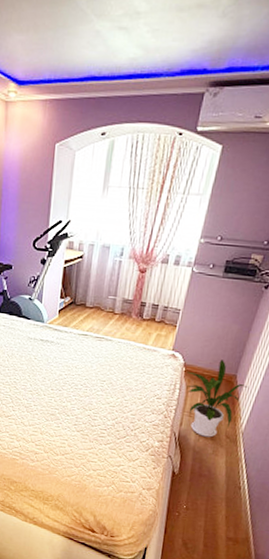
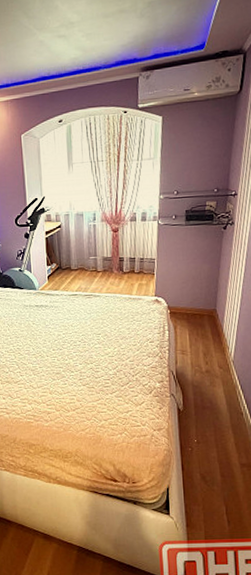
house plant: present [186,360,248,437] -> none [172,297,229,371]

